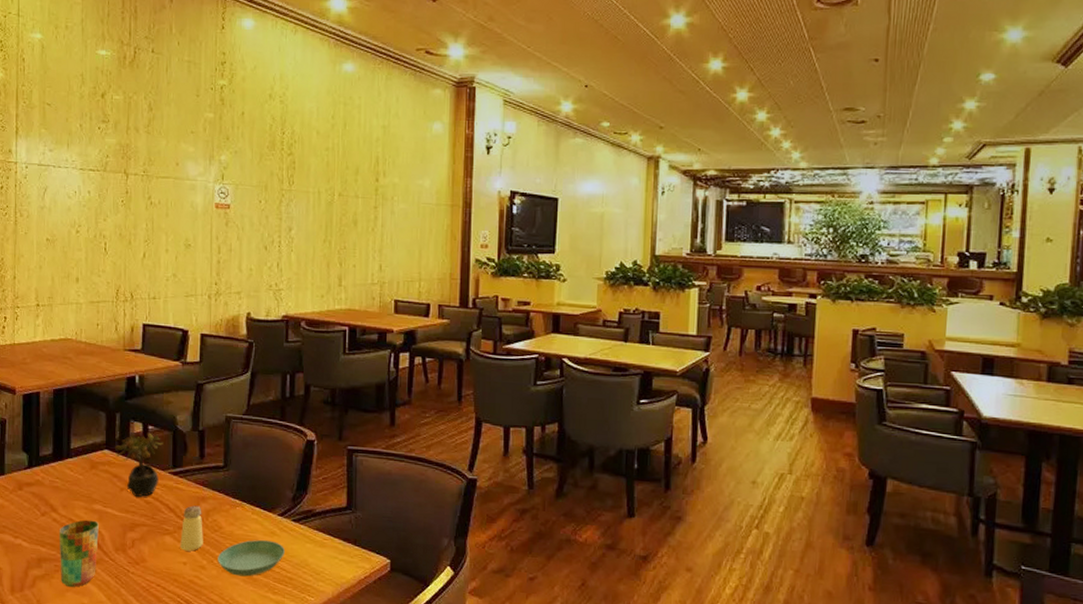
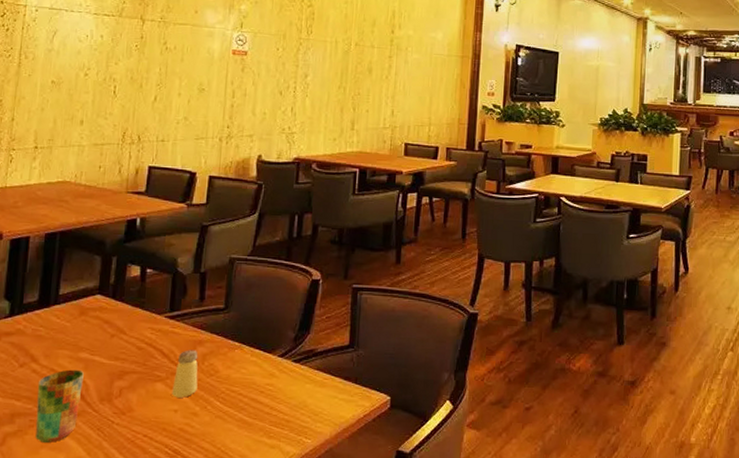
succulent plant: present [114,432,164,498] -> none [107,276,162,344]
saucer: present [218,539,286,577] -> none [211,382,284,422]

